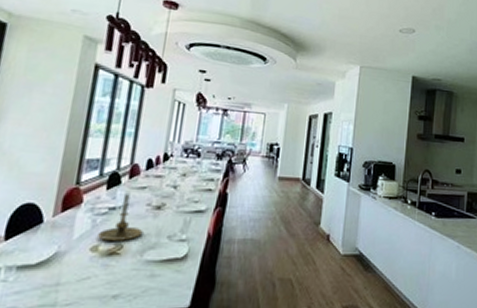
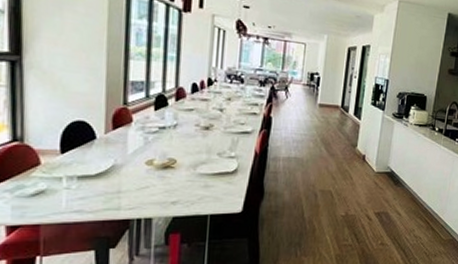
candle holder: present [98,194,143,241] -> none [151,115,194,157]

